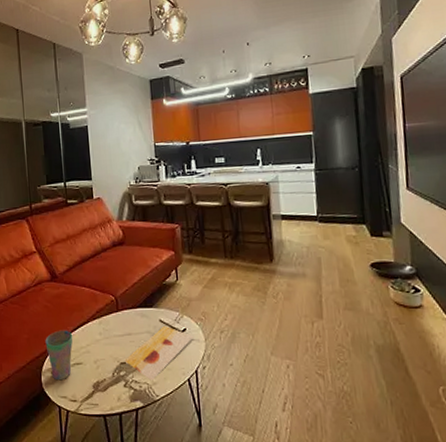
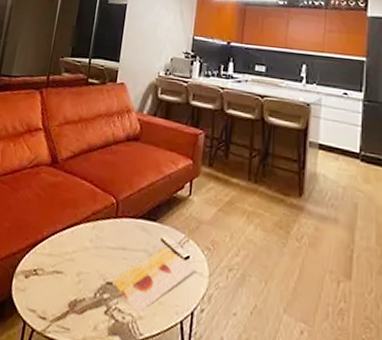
cup: present [45,330,73,381] -> none [25,226,60,289]

